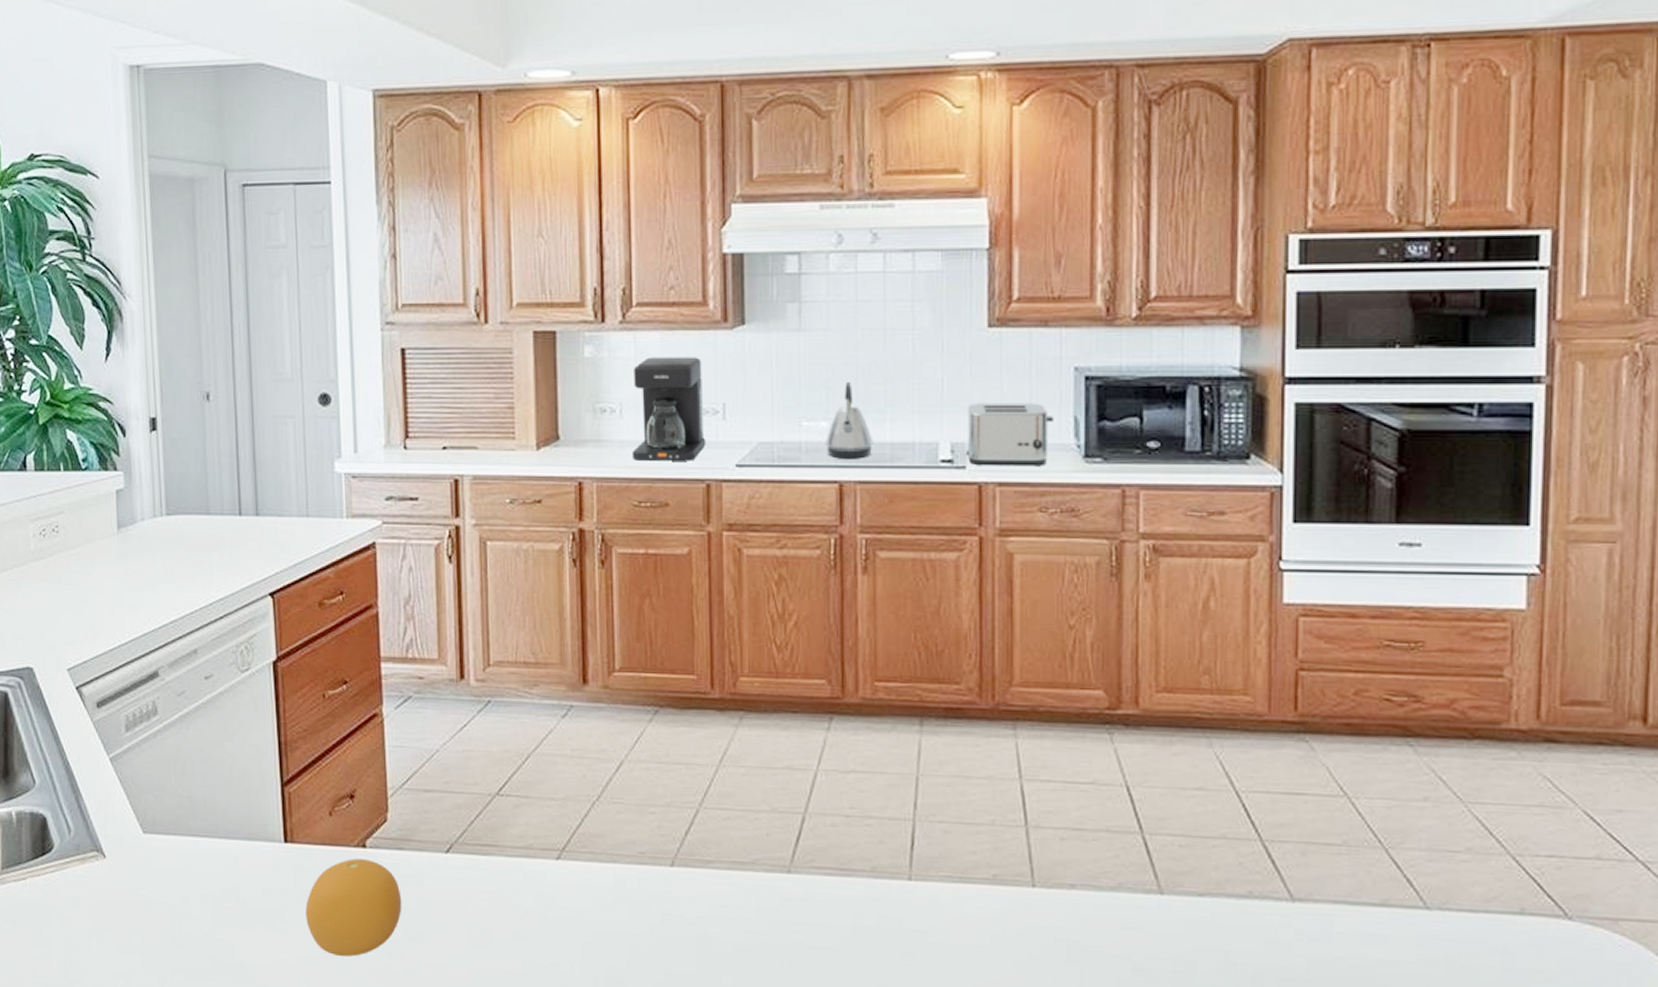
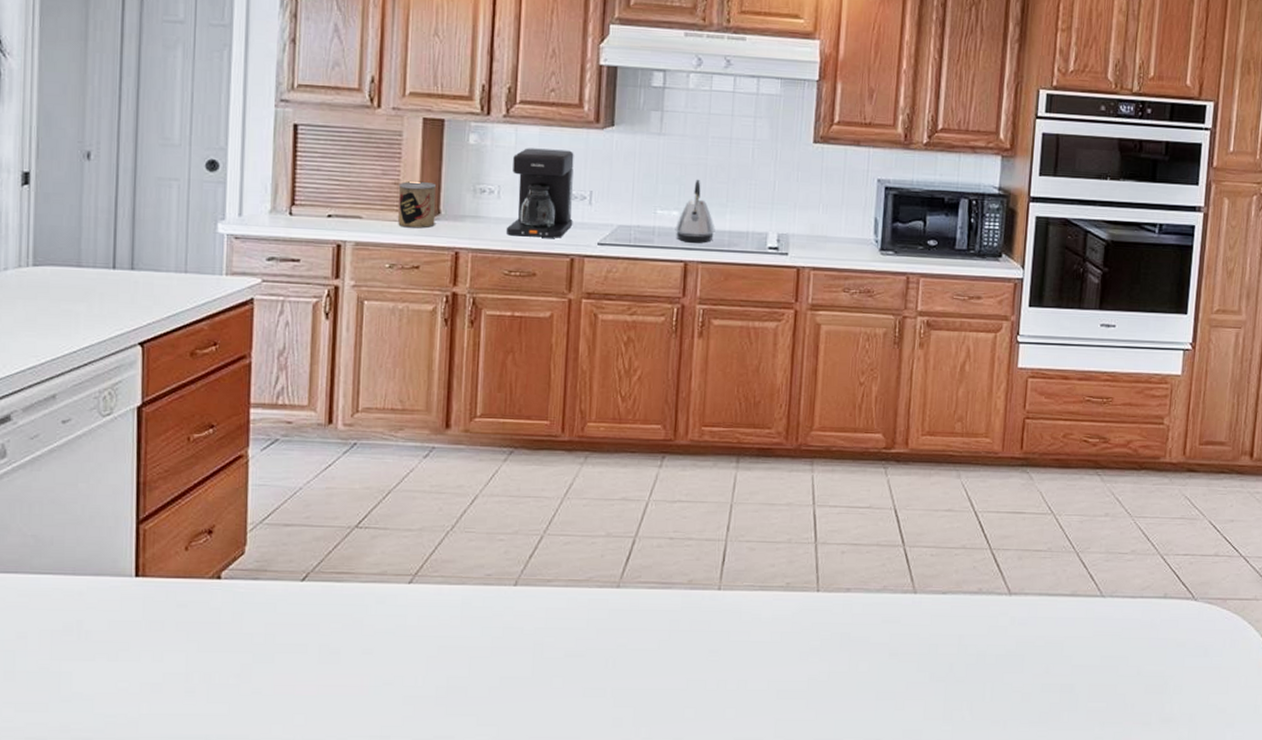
fruit: present [305,858,402,957] -> none [152,589,254,681]
tin can: none [513,403,555,459] -> present [398,181,436,229]
toaster: present [966,403,1055,467] -> none [789,202,860,256]

